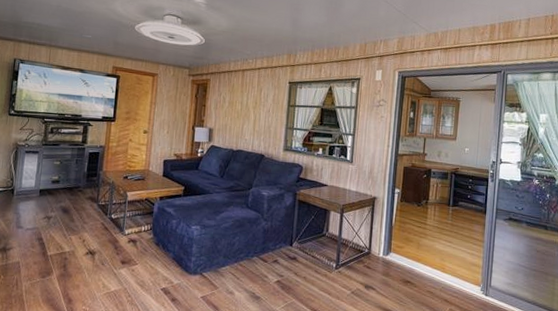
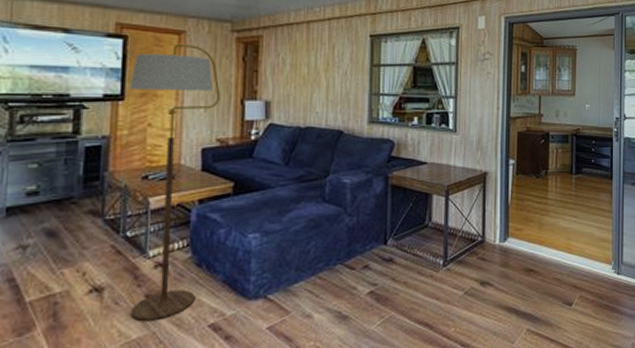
floor lamp: none [111,82,179,279] -> present [129,43,221,321]

